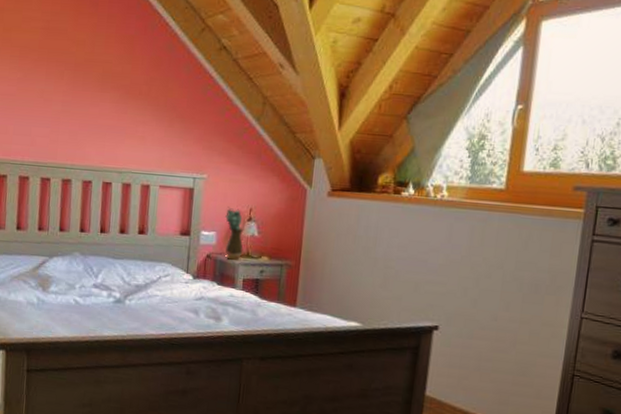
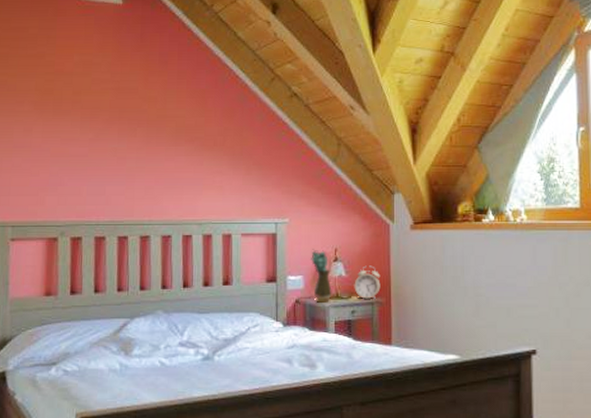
alarm clock: none [265,228,293,262] -> present [354,265,381,300]

